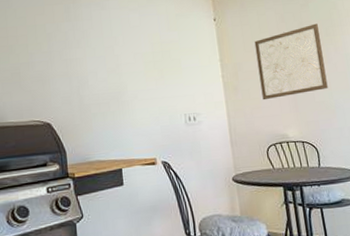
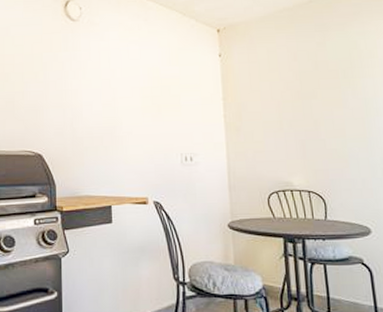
wall art: present [254,23,328,100] -> none [262,64,342,144]

